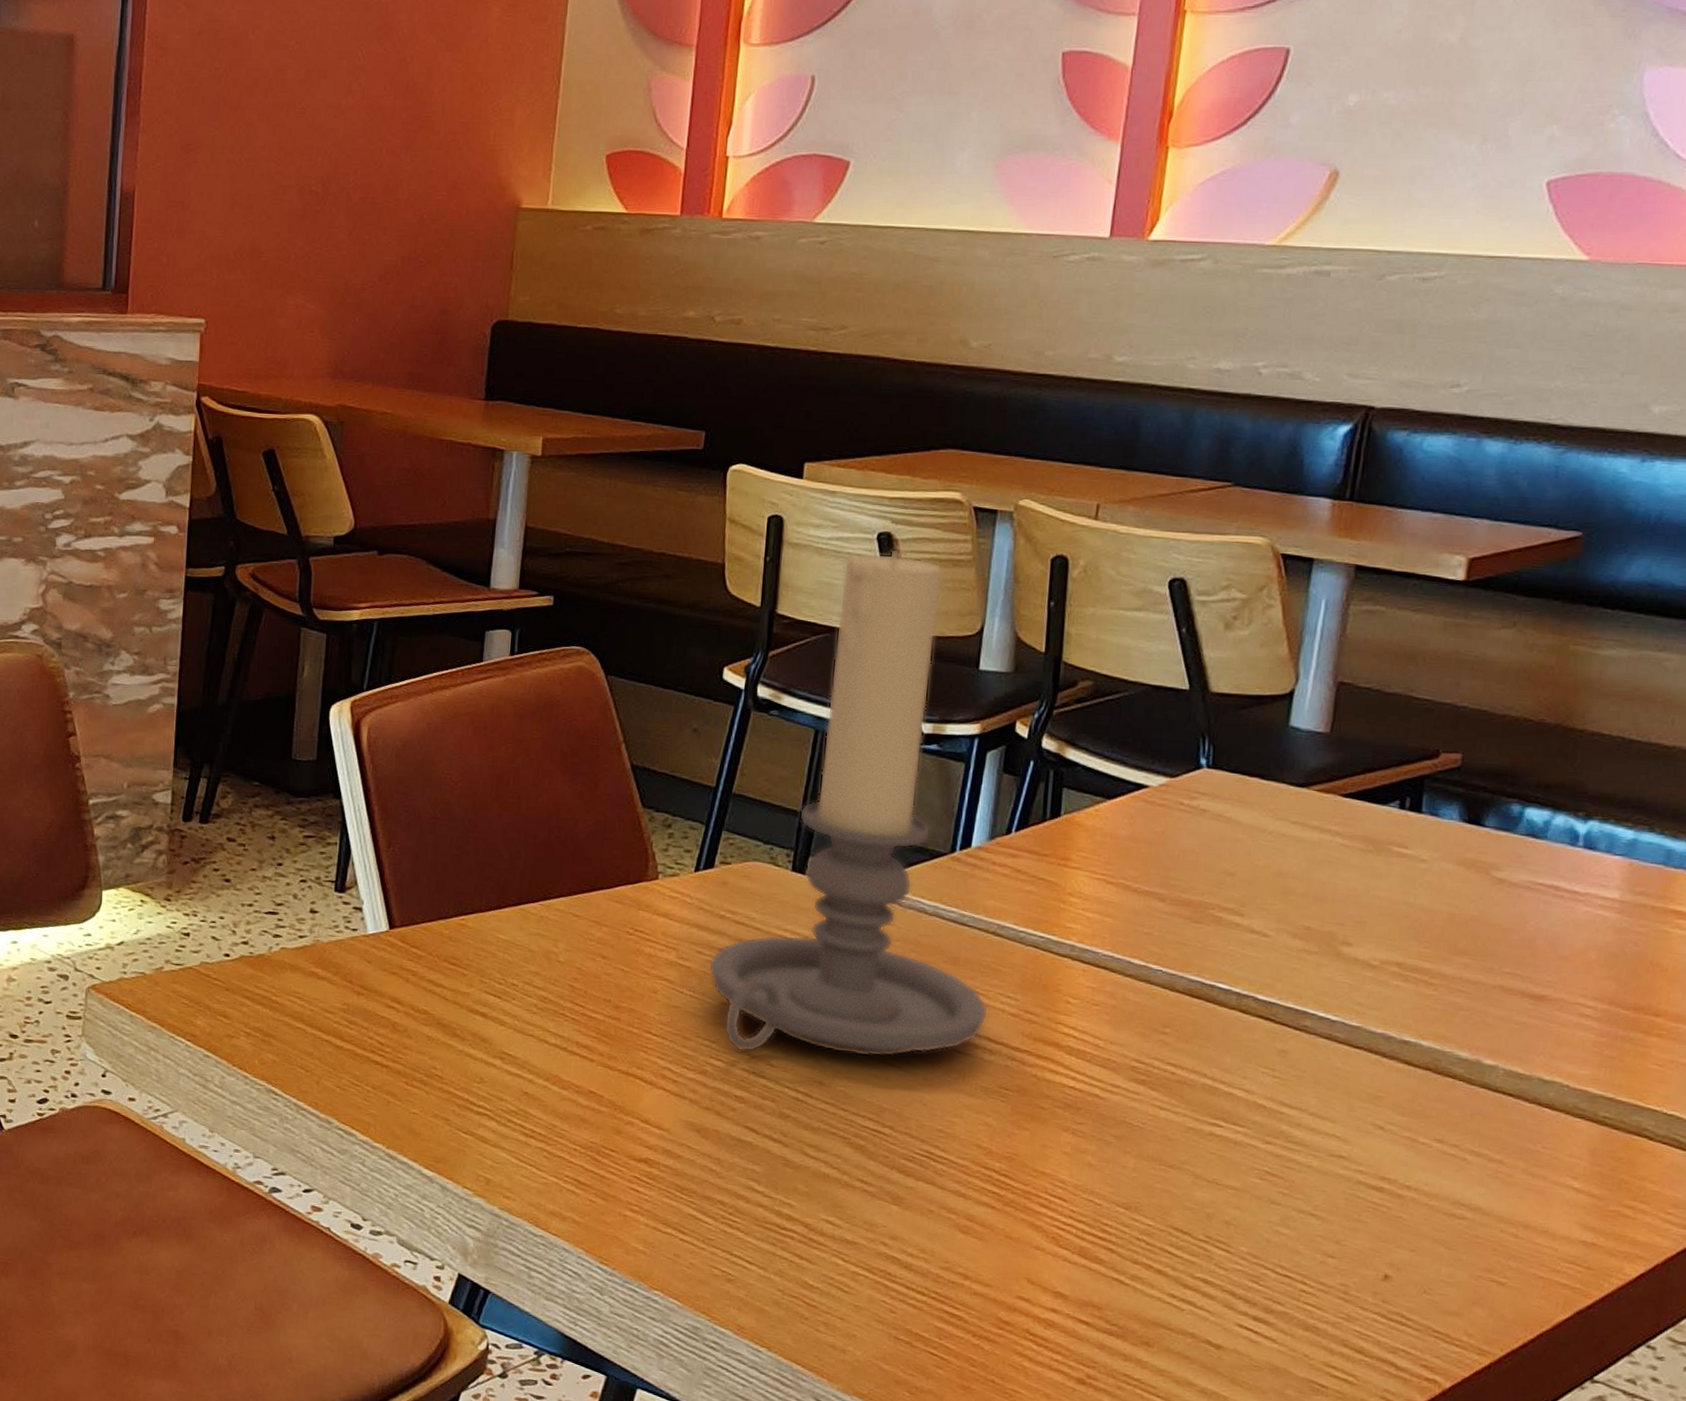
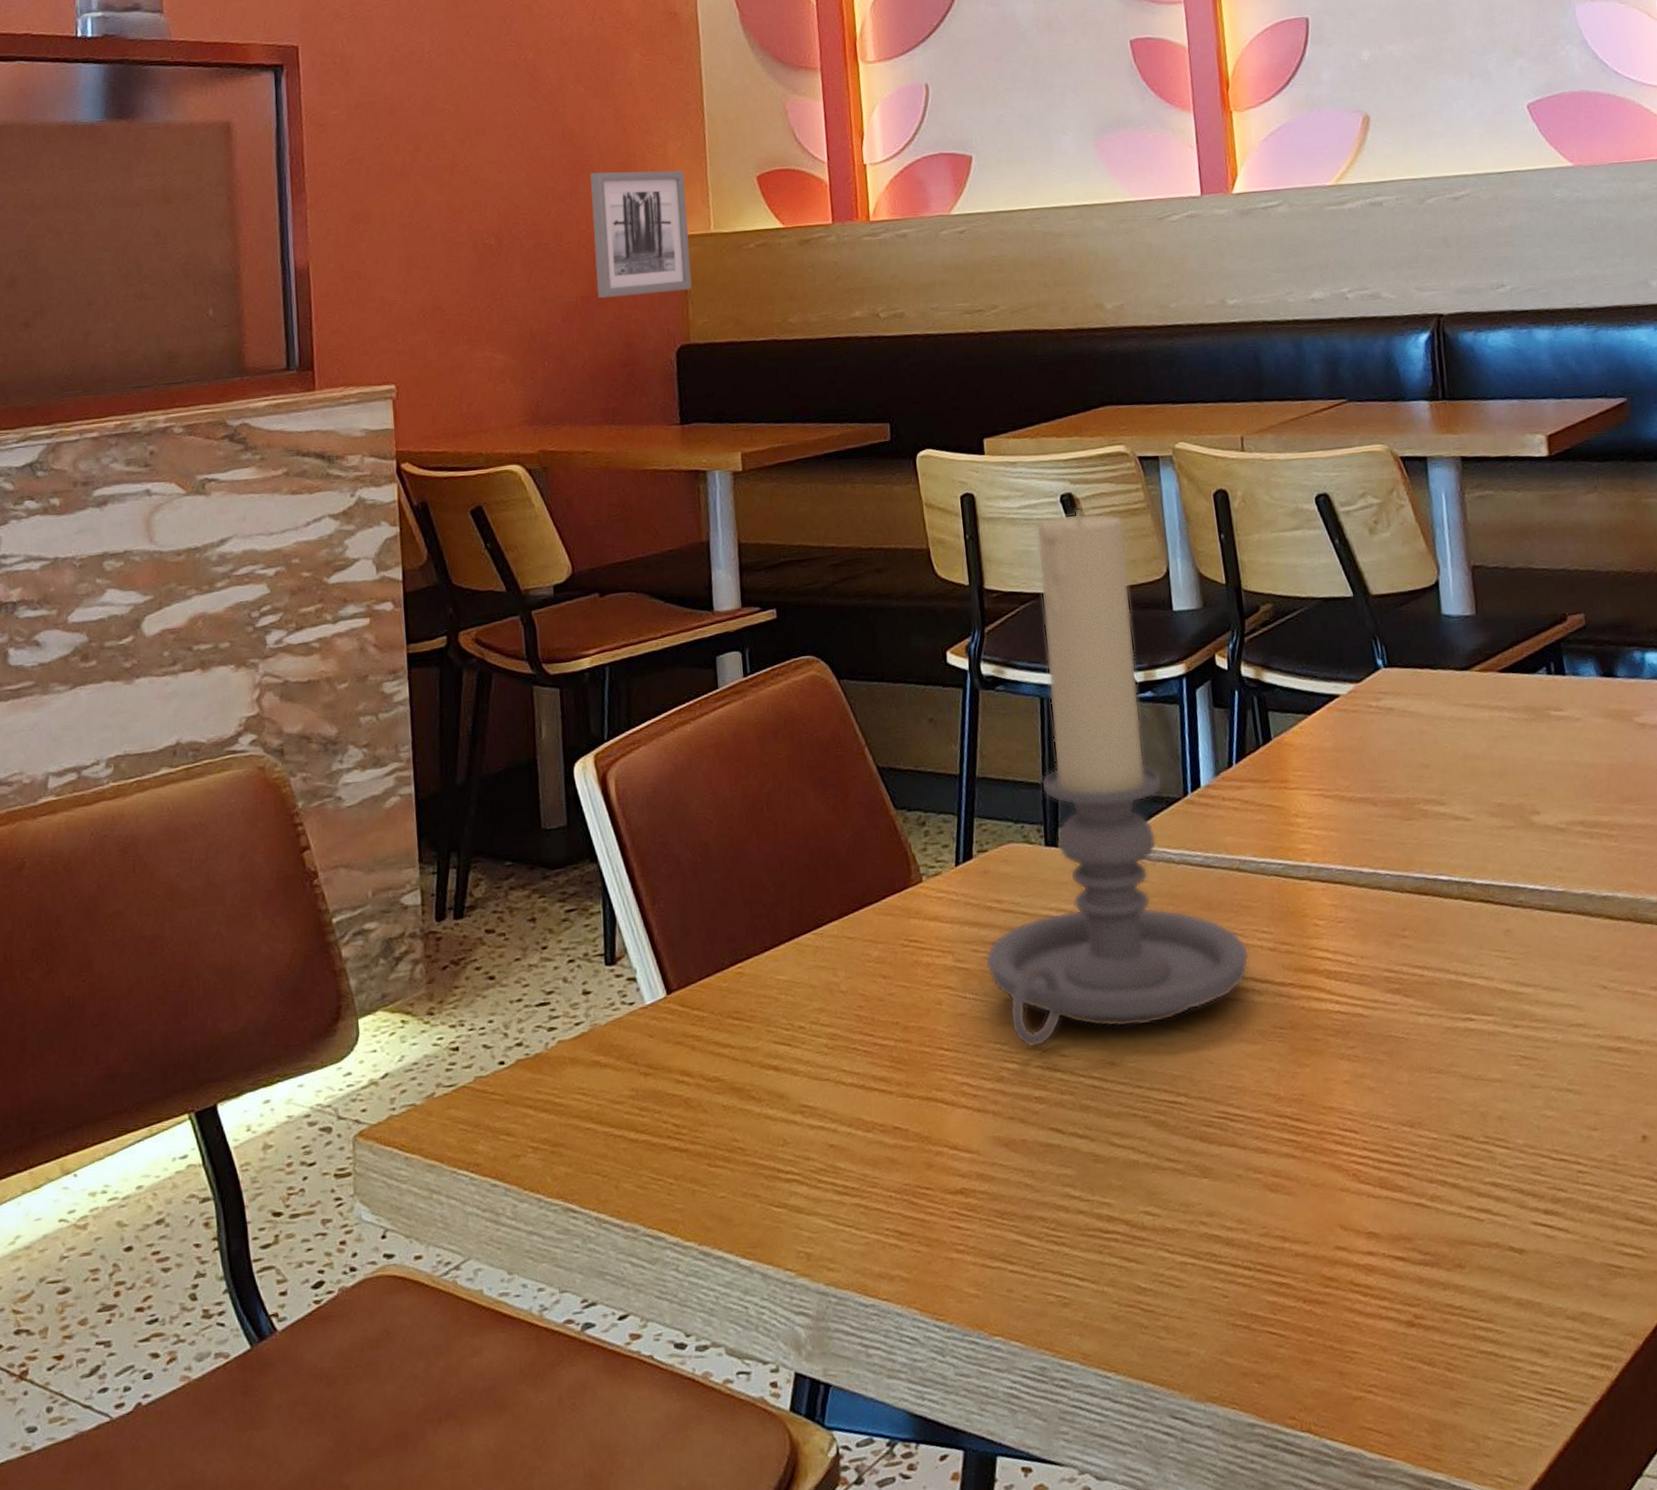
wall art: none [419,131,529,265] -> present [590,170,692,299]

